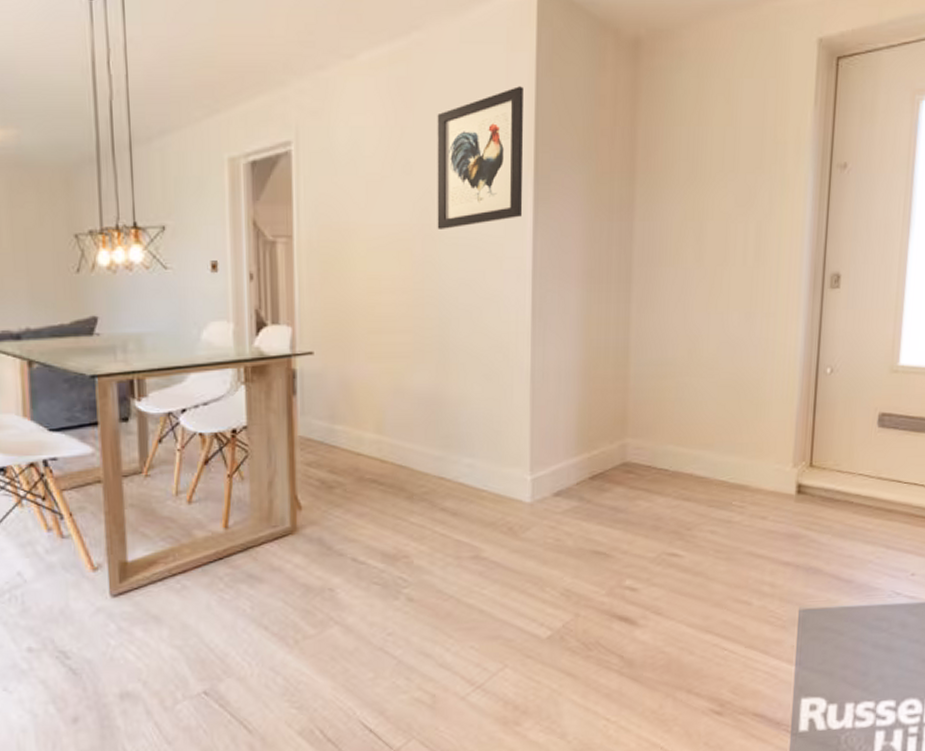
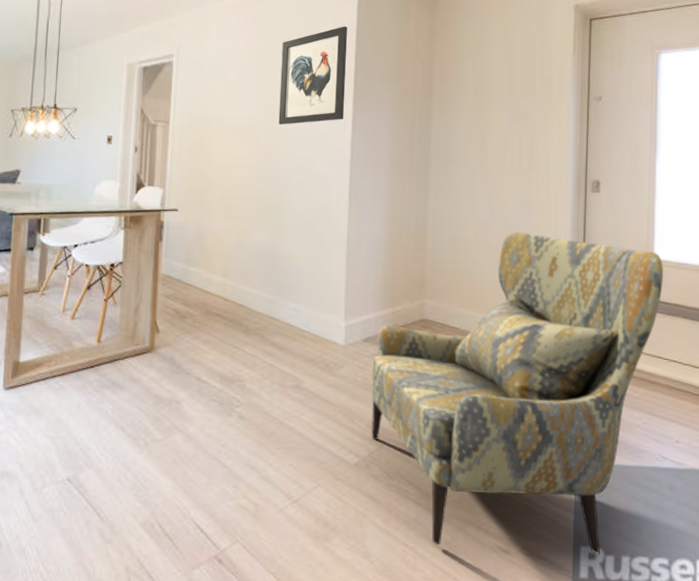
armchair: none [563,346,910,715] -> present [371,232,664,554]

